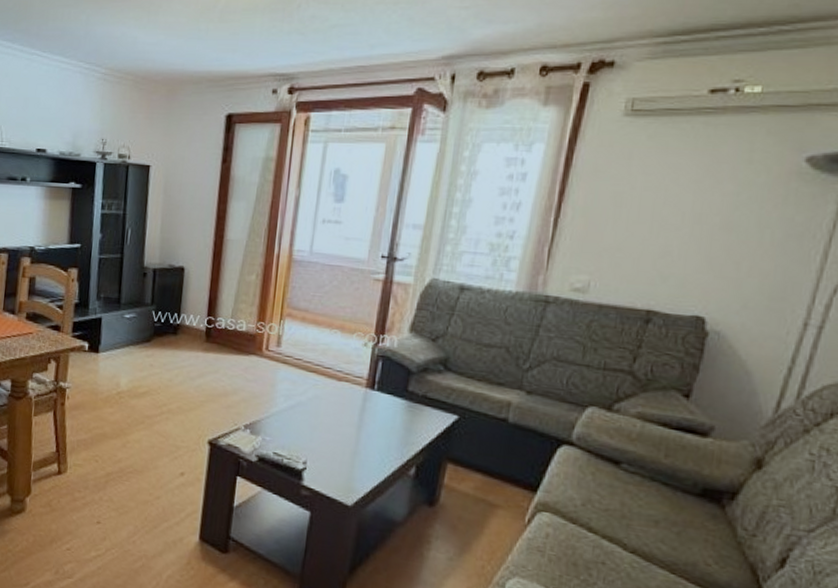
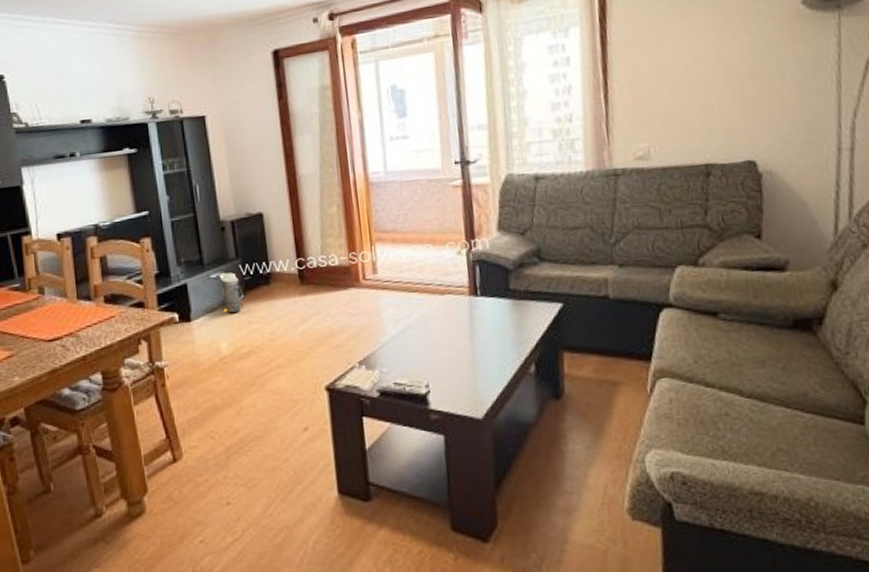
bag: none [129,314,152,354] -> present [218,272,245,313]

